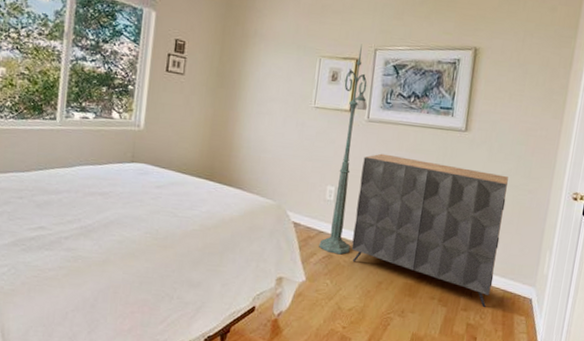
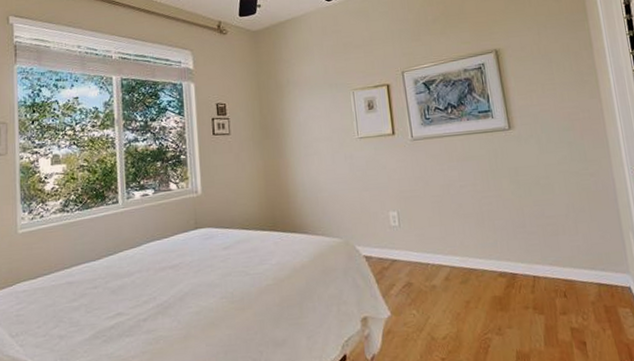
floor lamp: present [319,44,368,255] -> none [380,70,428,281]
dresser: present [351,153,508,308] -> none [418,164,586,307]

